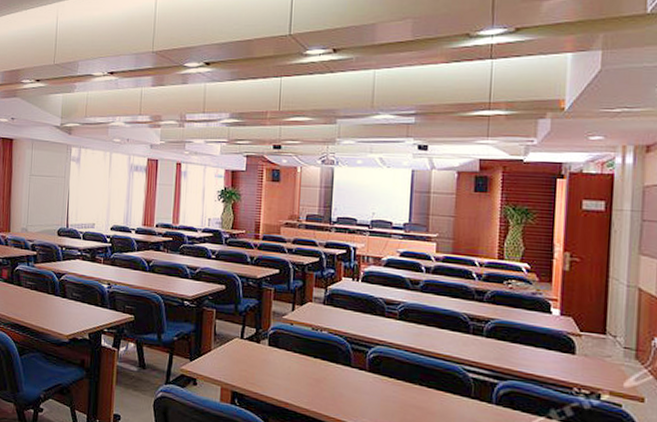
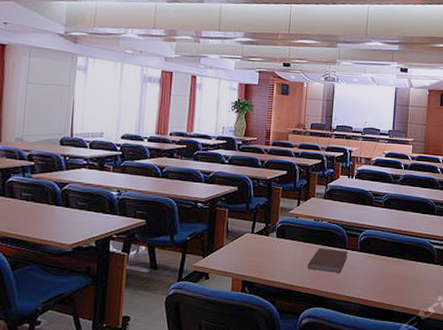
notebook: none [305,363,354,395] -> present [308,248,348,273]

